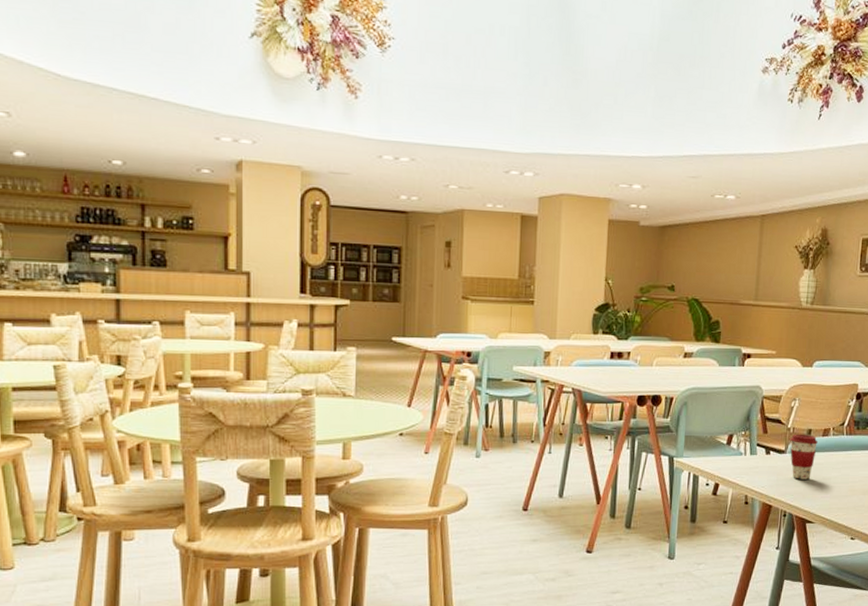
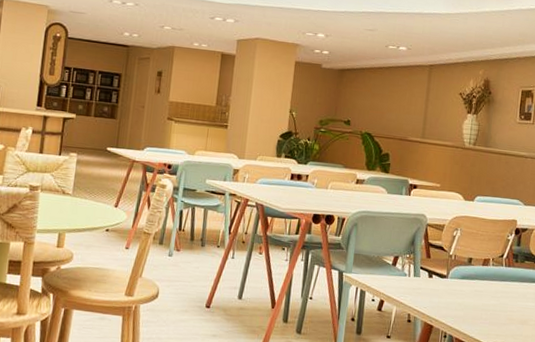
coffee cup: present [790,434,818,480] -> none [451,261,478,305]

